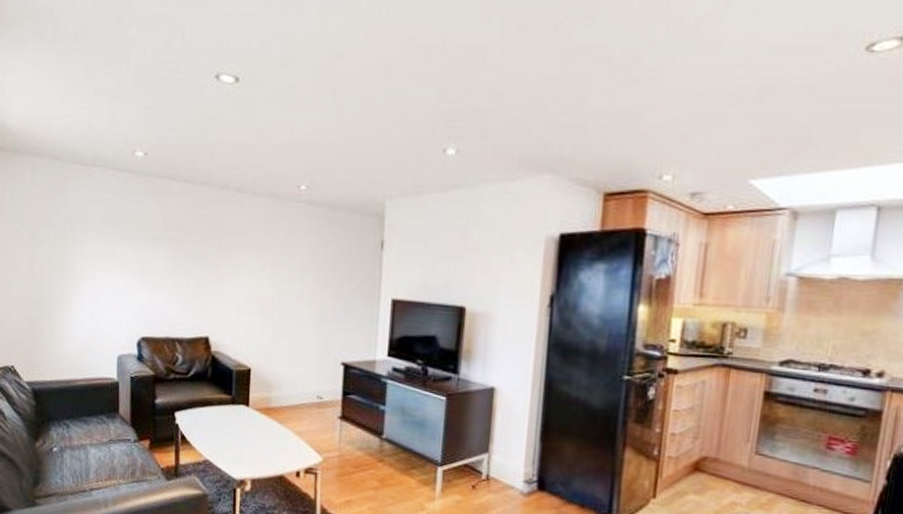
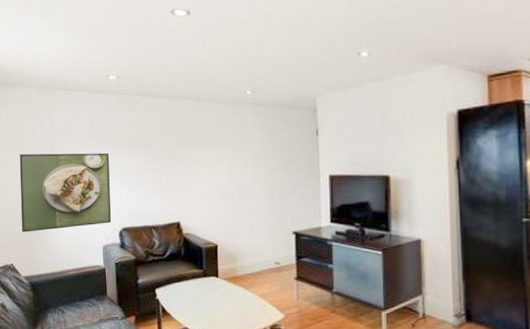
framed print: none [25,237,131,331] -> present [19,152,112,232]

